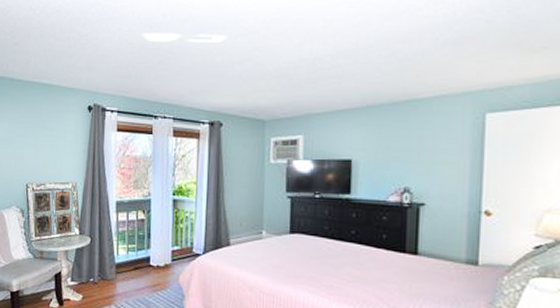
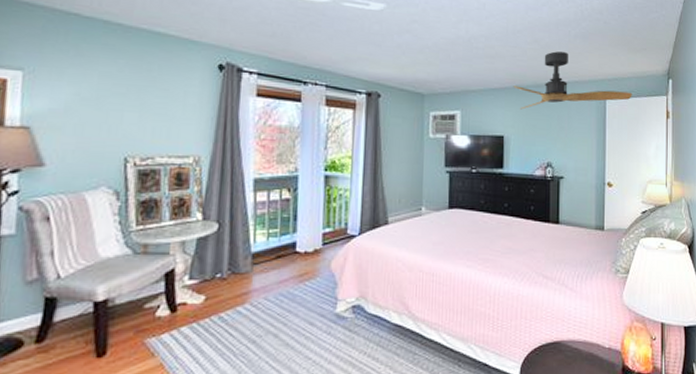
ceiling fan: none [363,63,525,131] -> present [513,51,632,110]

